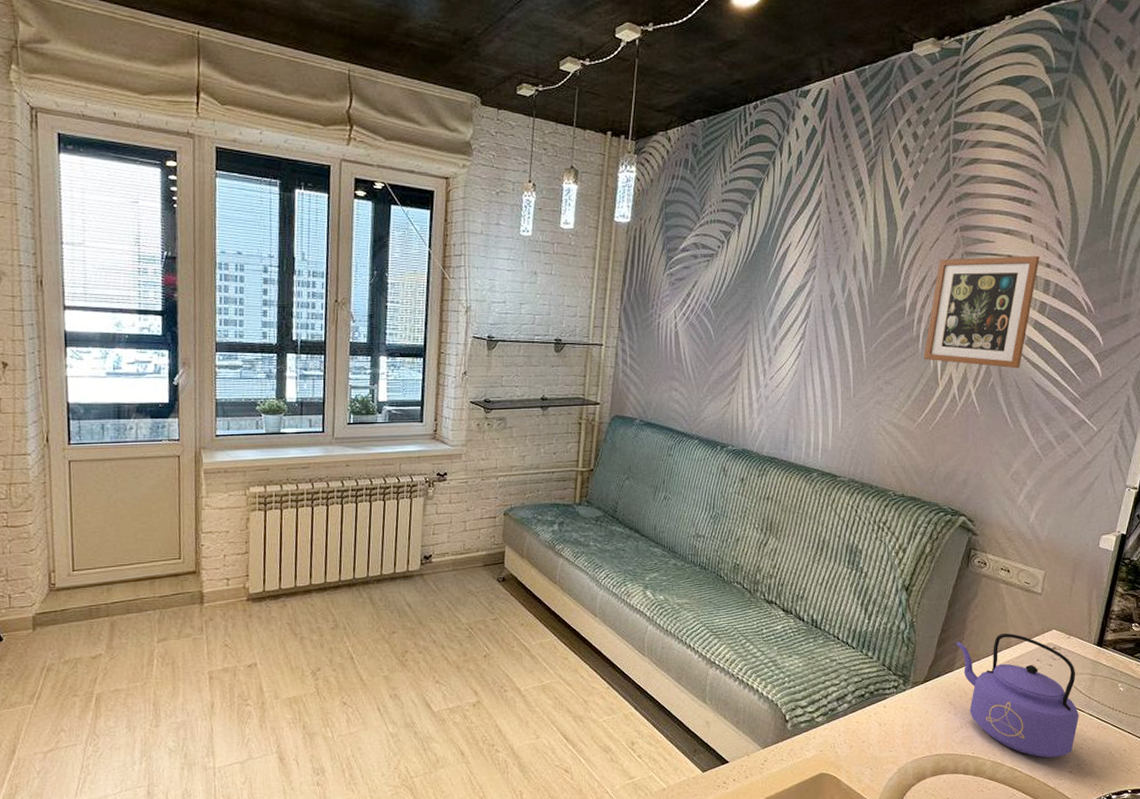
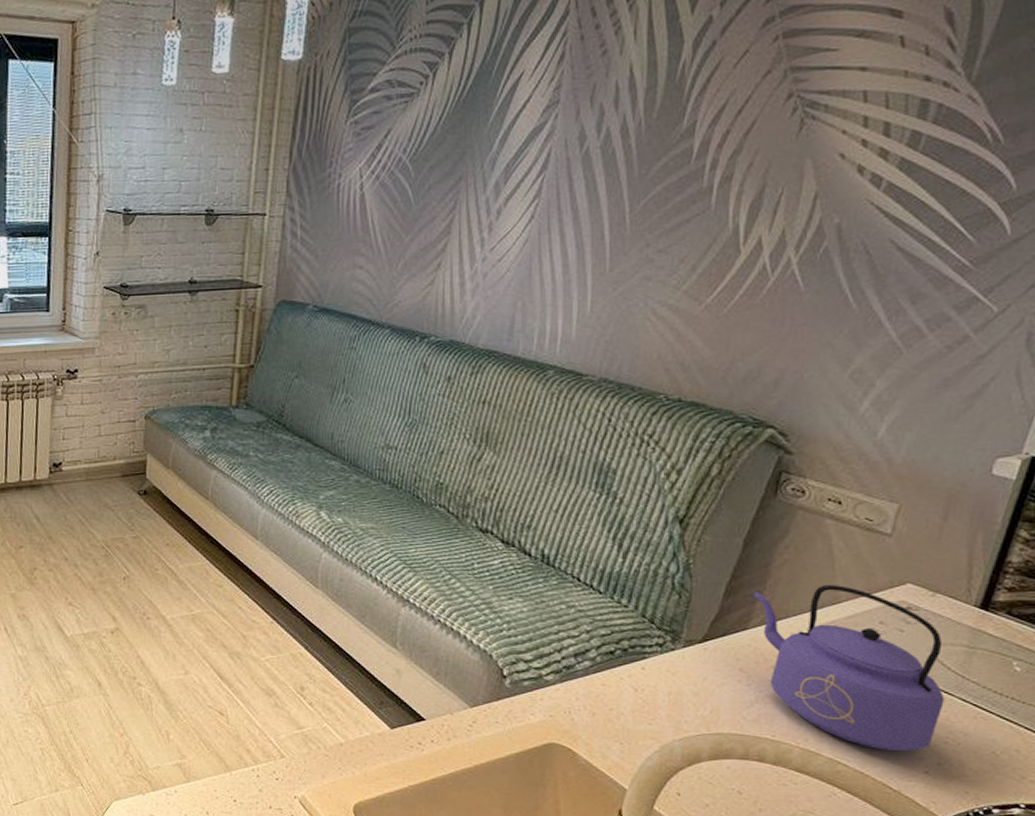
picture frame: present [923,256,1040,369] -> none [718,66,915,227]

